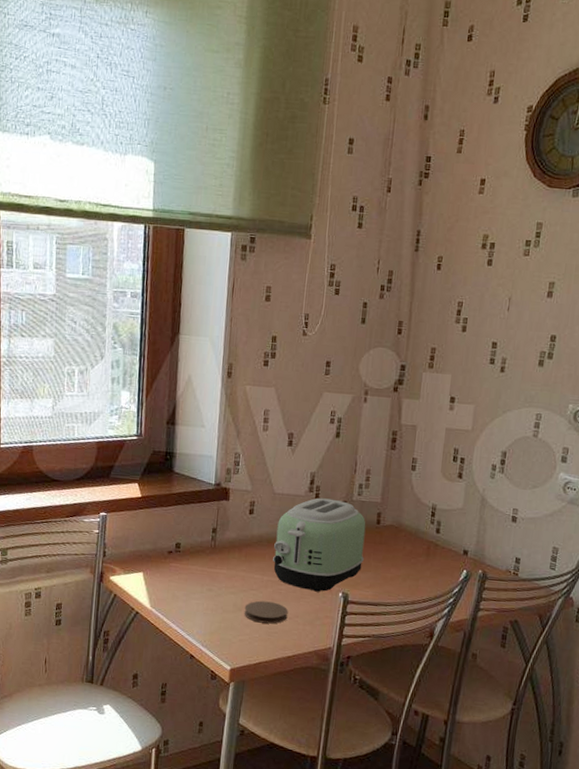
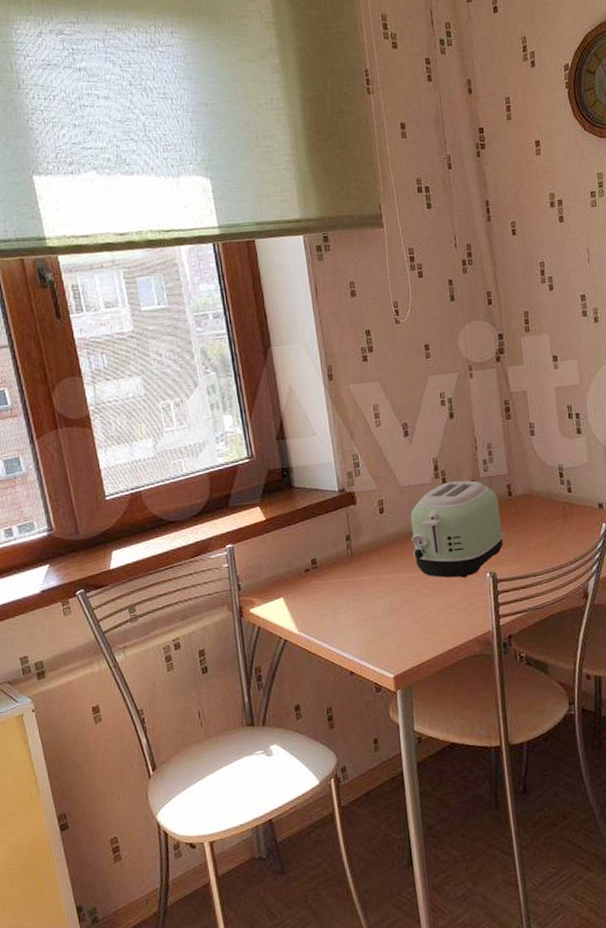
coaster: present [244,600,288,624] -> none [395,597,441,623]

